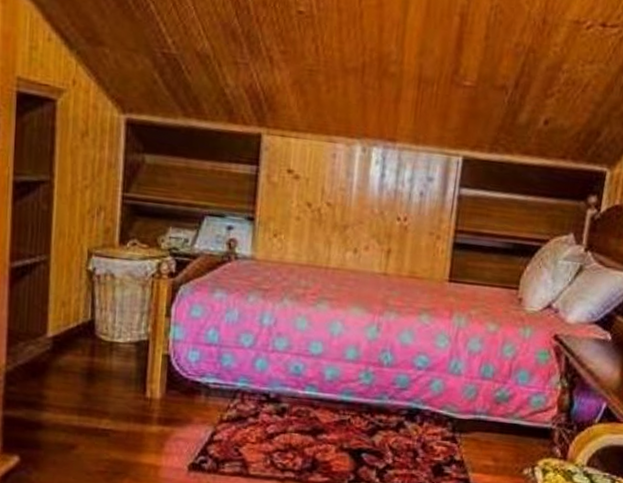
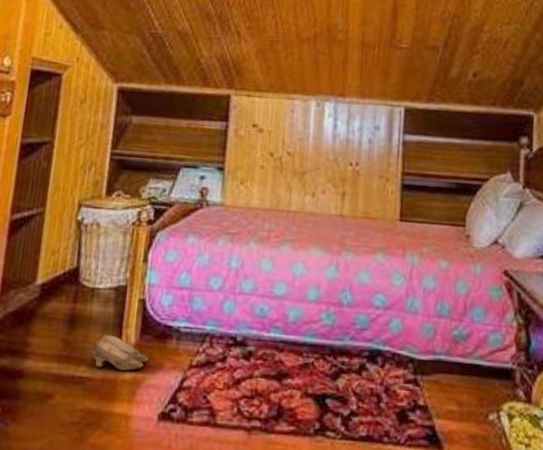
slippers: none [114,389,176,425] -> present [91,334,149,371]

